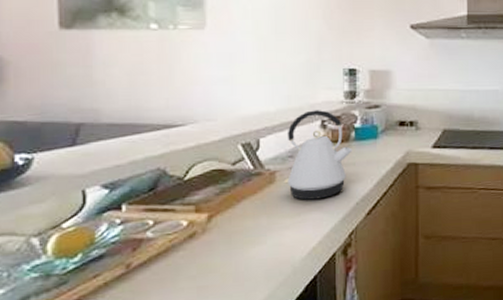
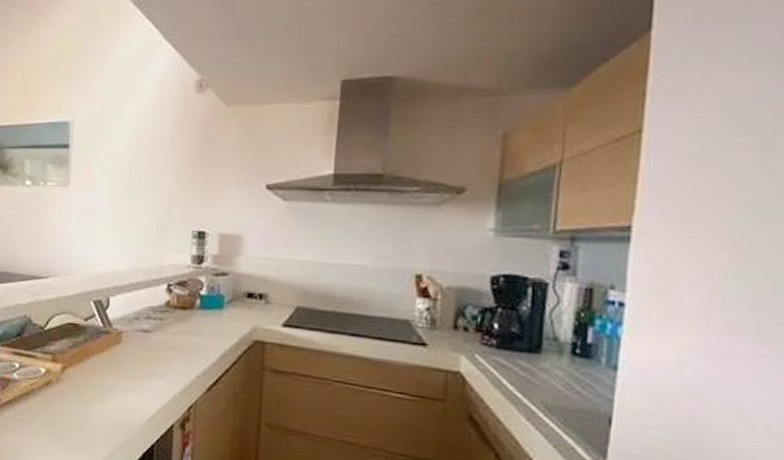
kettle: present [283,110,353,200] -> none [128,273,197,366]

